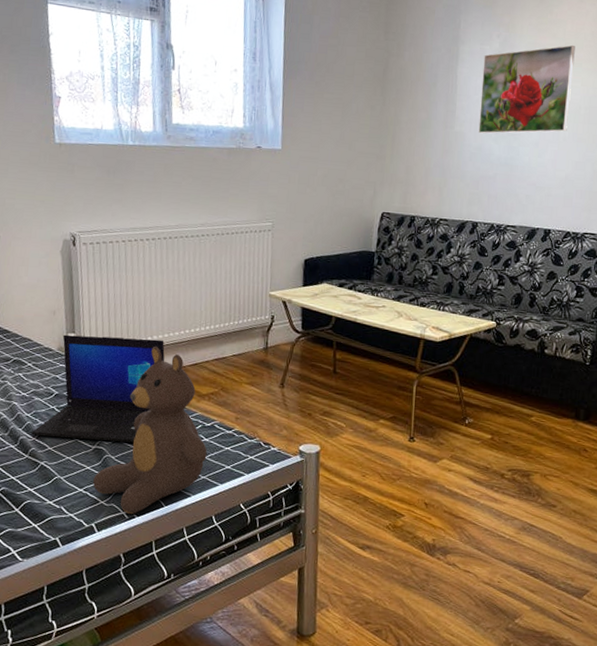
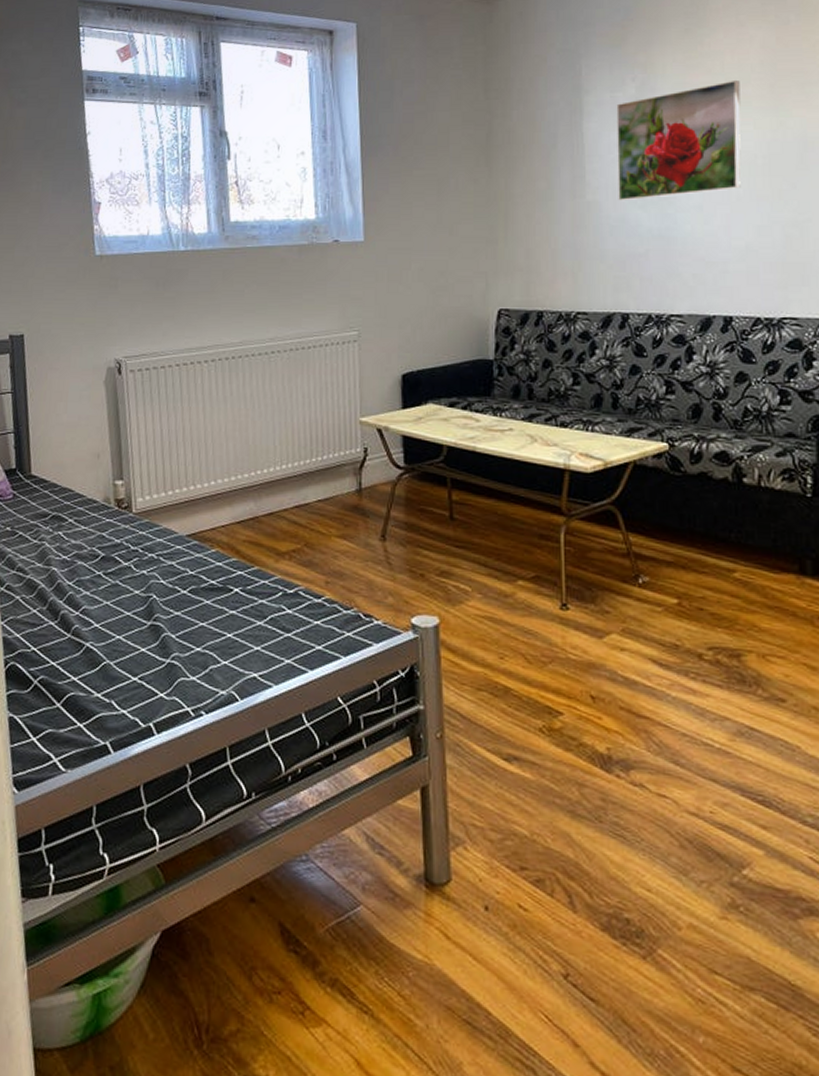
laptop: present [31,334,165,443] -> none [74,482,232,616]
teddy bear: present [93,346,207,514] -> none [150,492,291,710]

